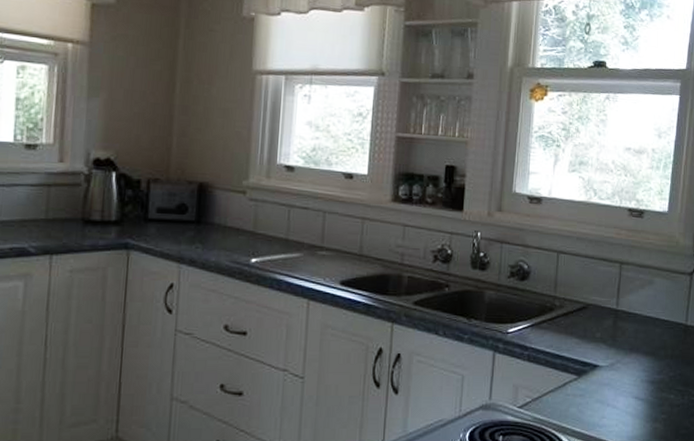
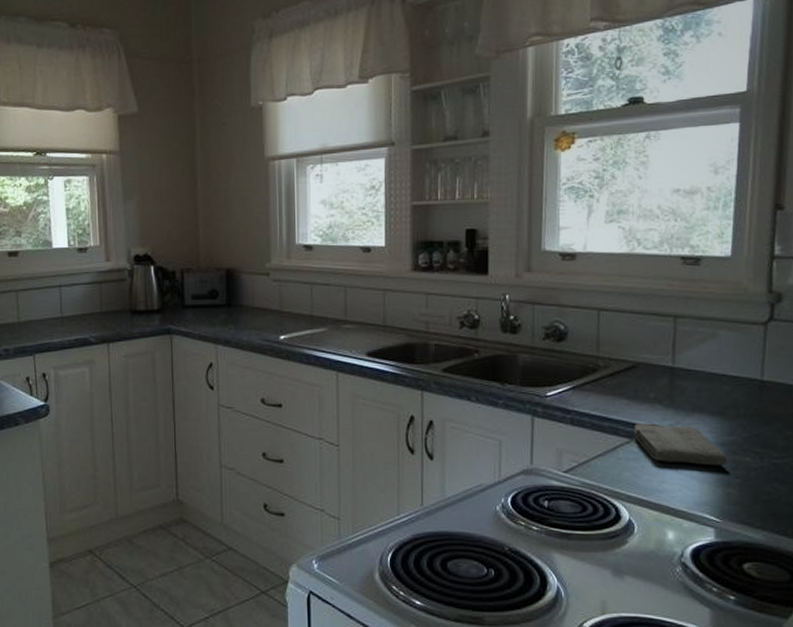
washcloth: none [581,361,657,403] -> present [634,423,728,466]

